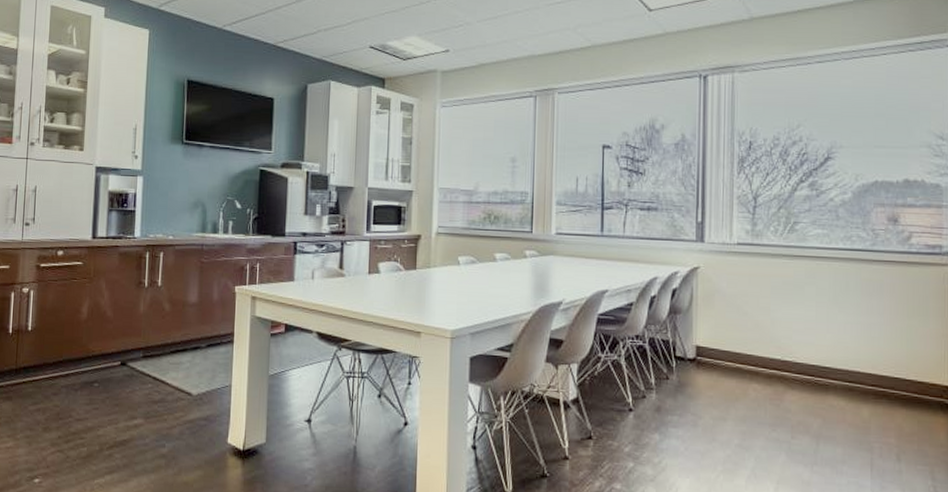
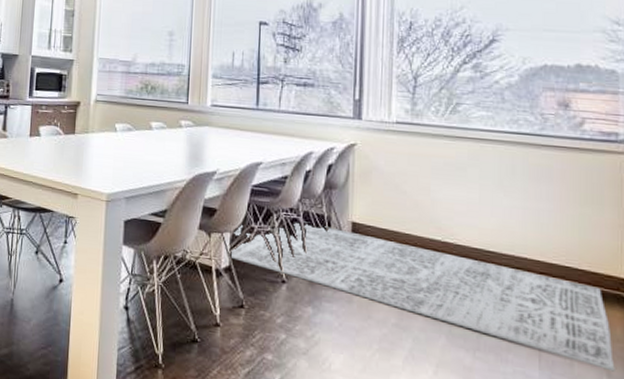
rug: none [576,348,939,476] -> present [229,221,615,372]

